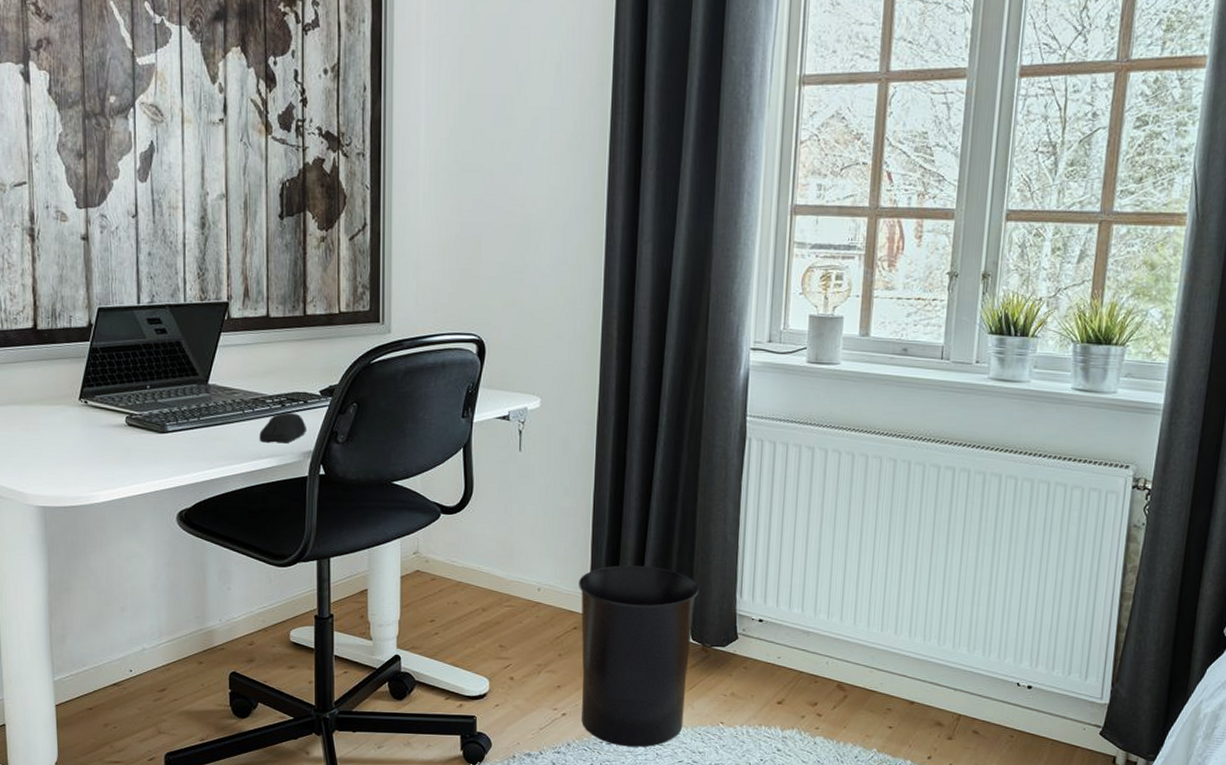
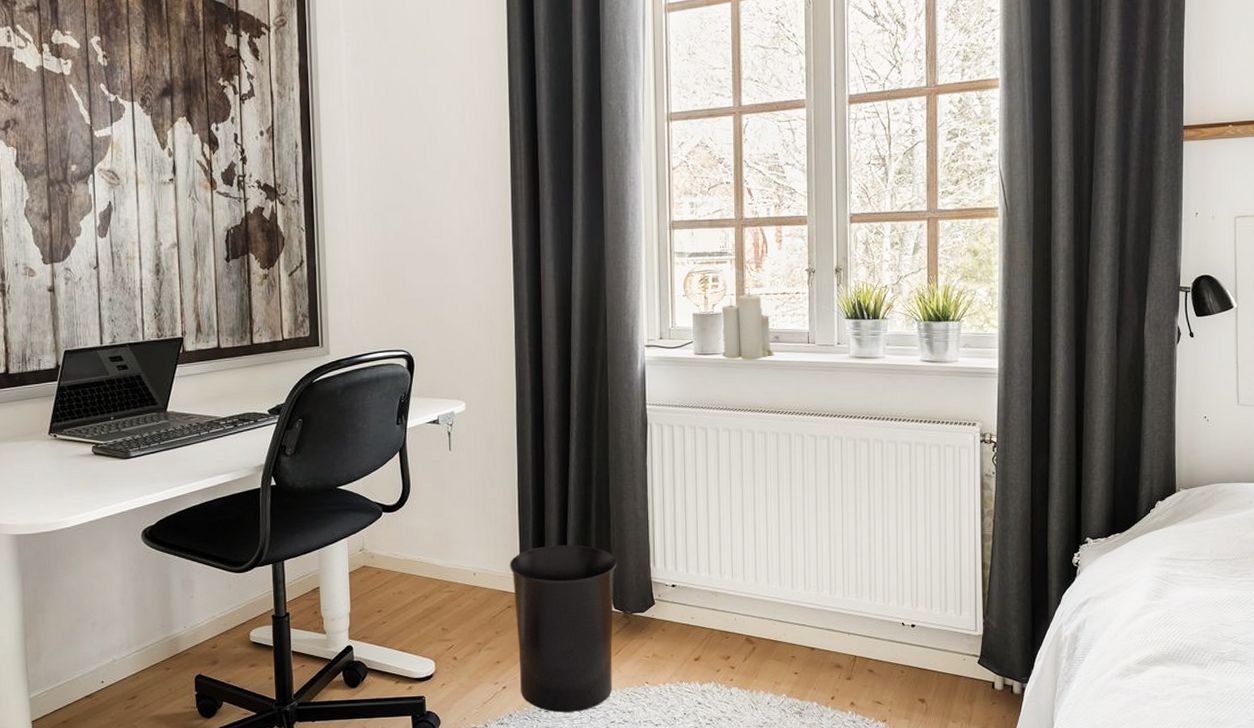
computer mouse: present [259,412,307,444] -> none [215,432,259,461]
candle: none [839,290,900,374] -> present [721,288,774,360]

